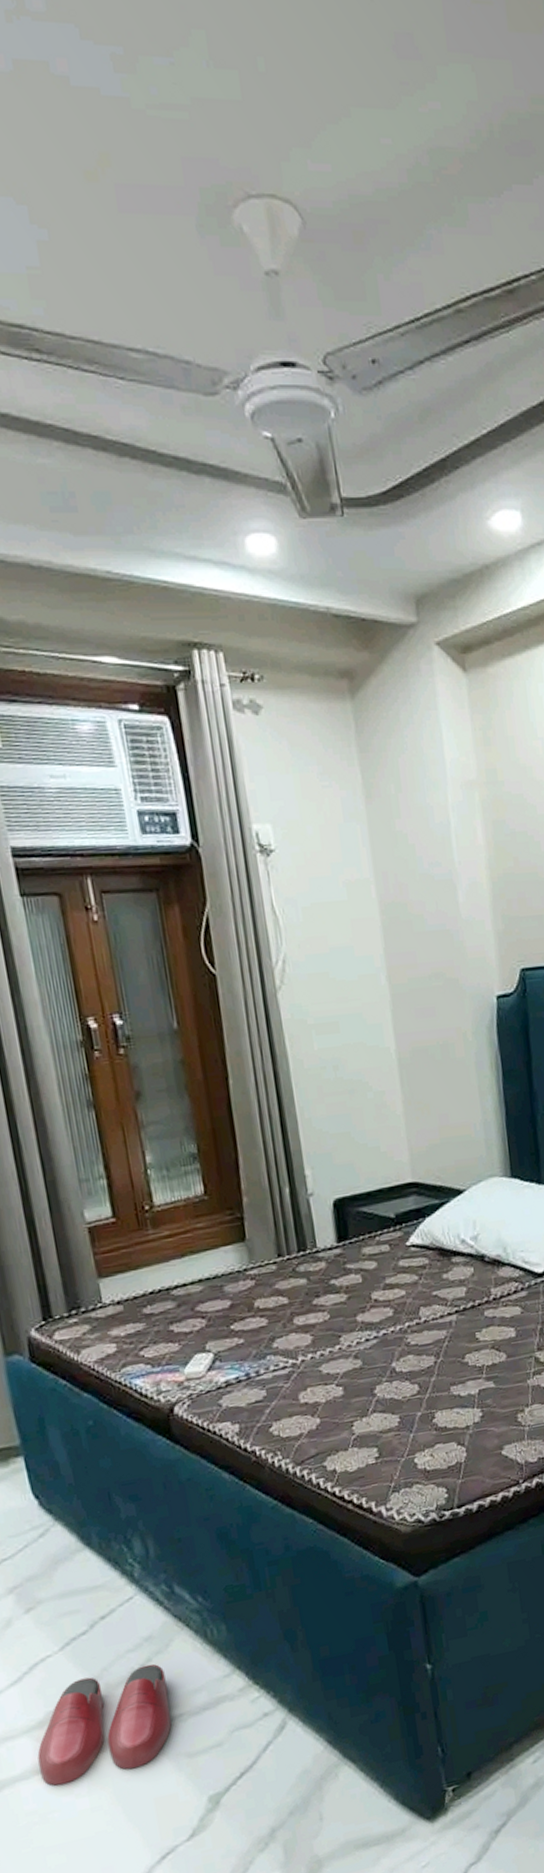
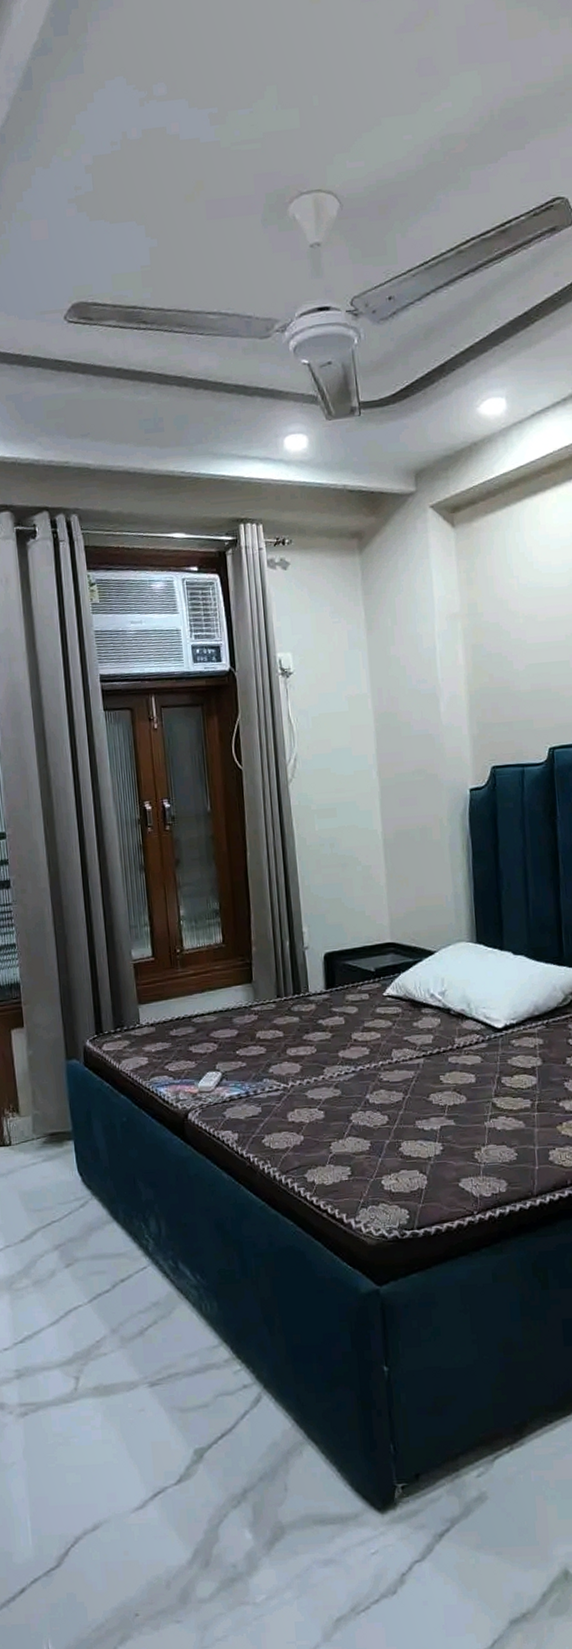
slippers: present [37,1663,172,1786] -> none [65,1326,169,1415]

